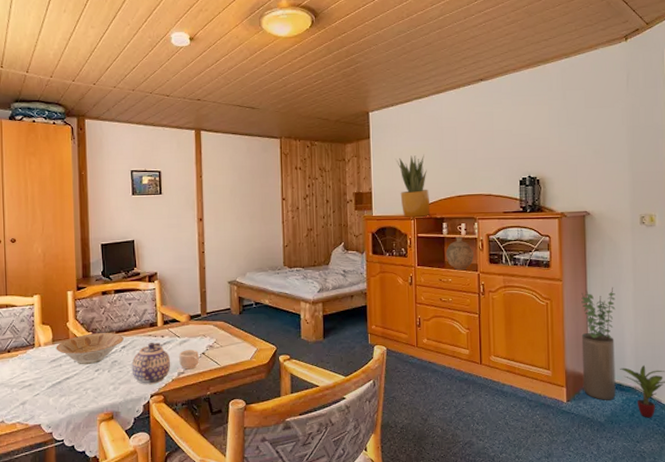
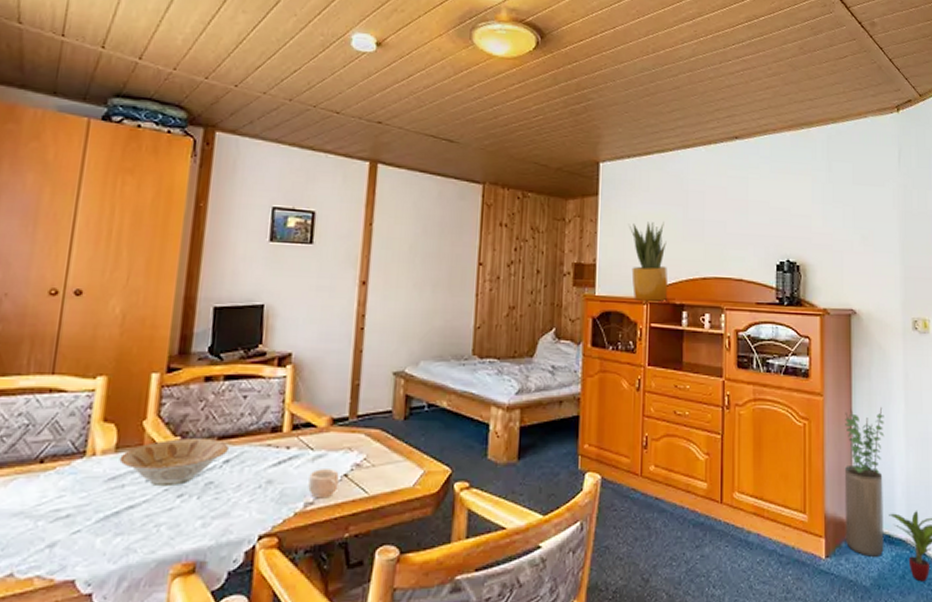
teapot: present [131,342,171,385] -> none [233,455,297,521]
decorative vase: present [446,236,474,270] -> none [684,330,718,374]

